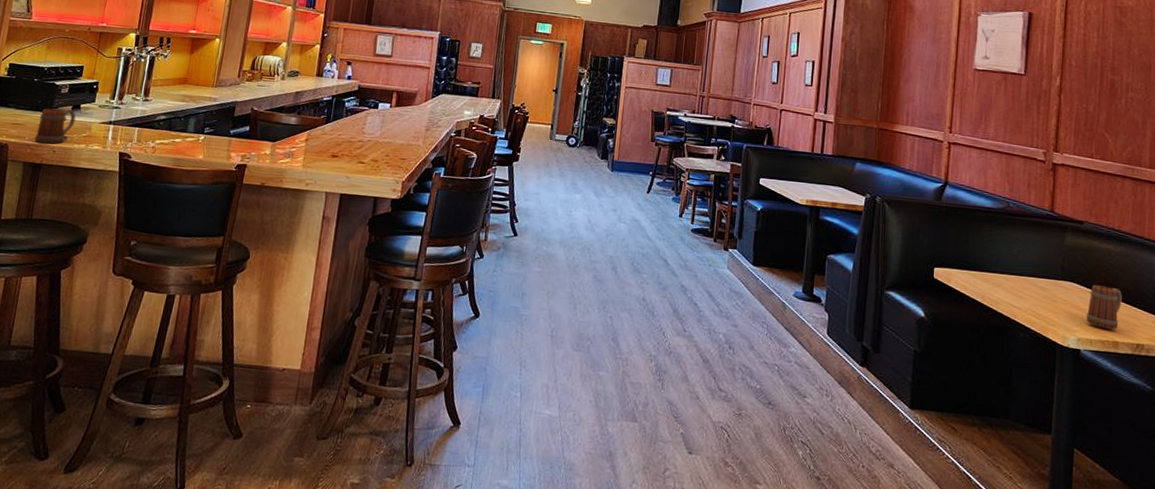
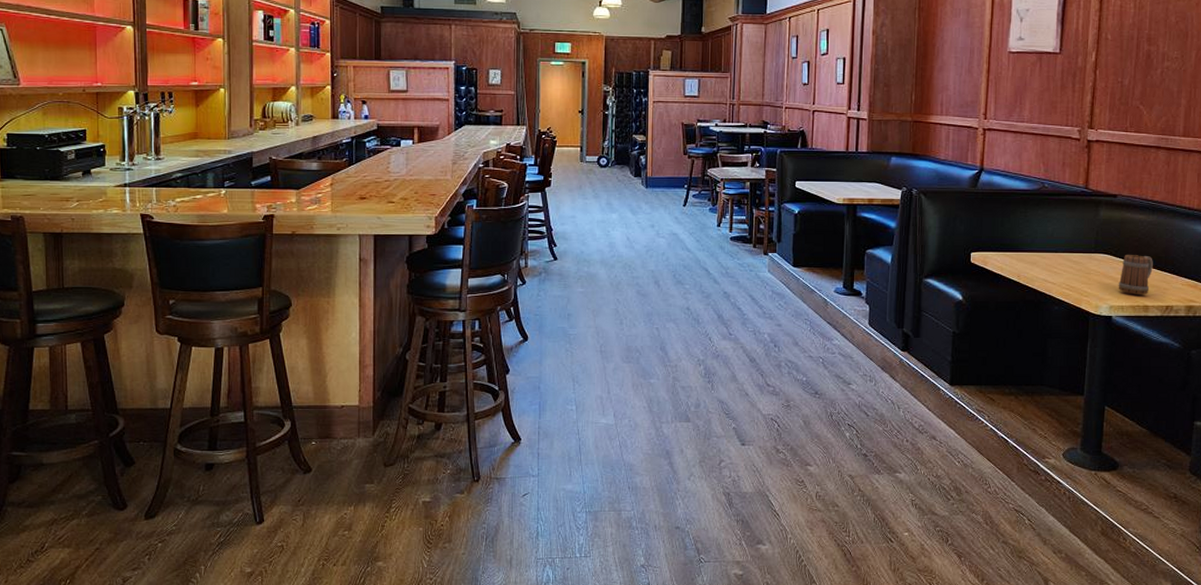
beer mug: present [34,108,76,145] -> none [49,176,89,213]

